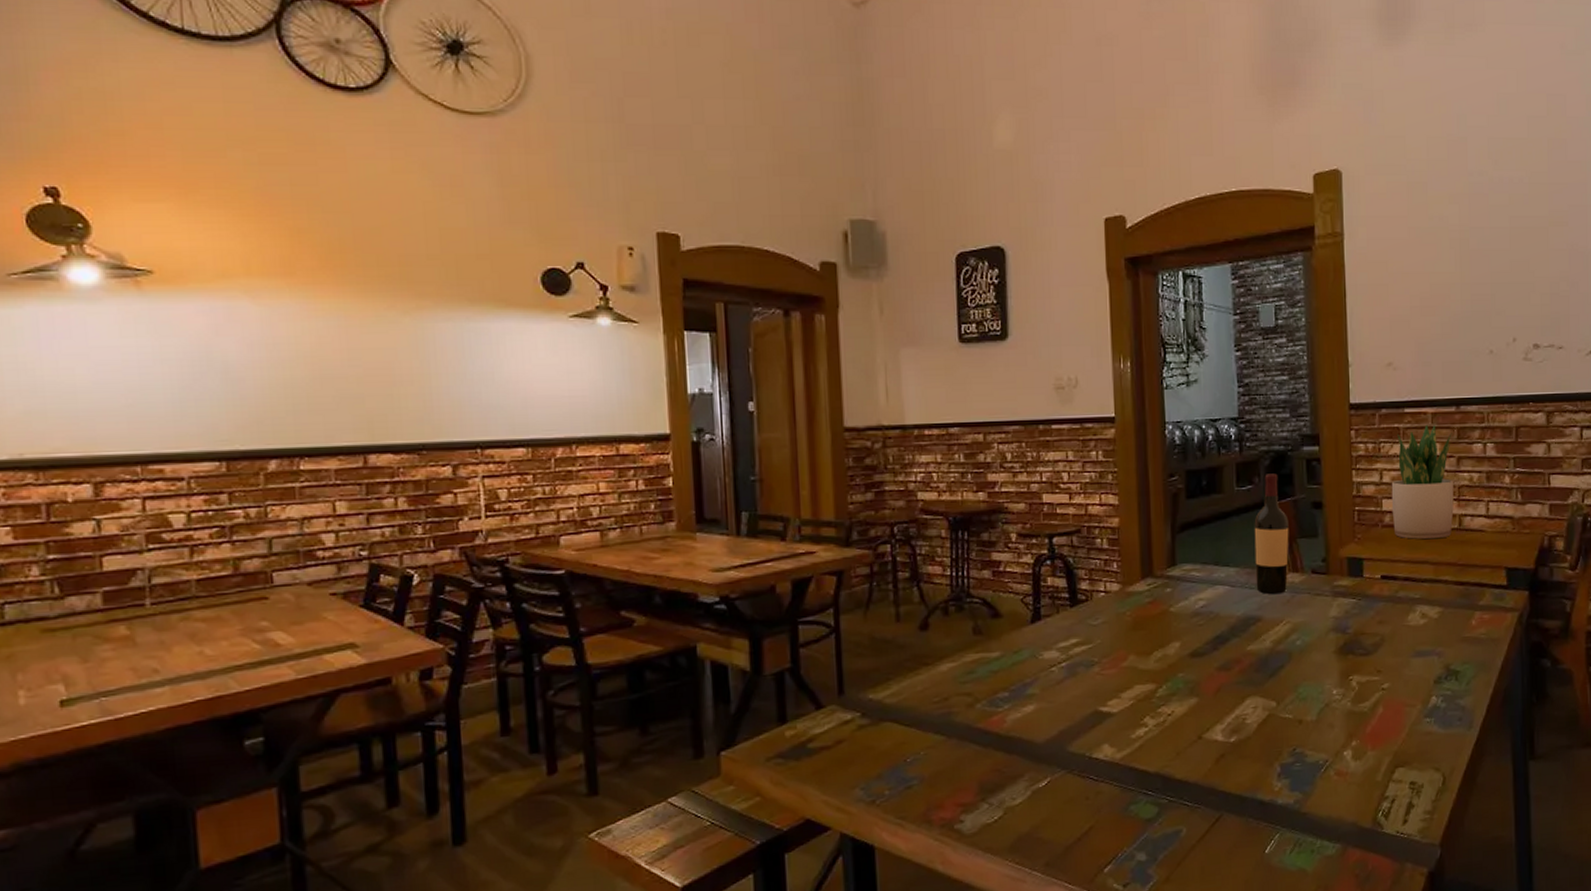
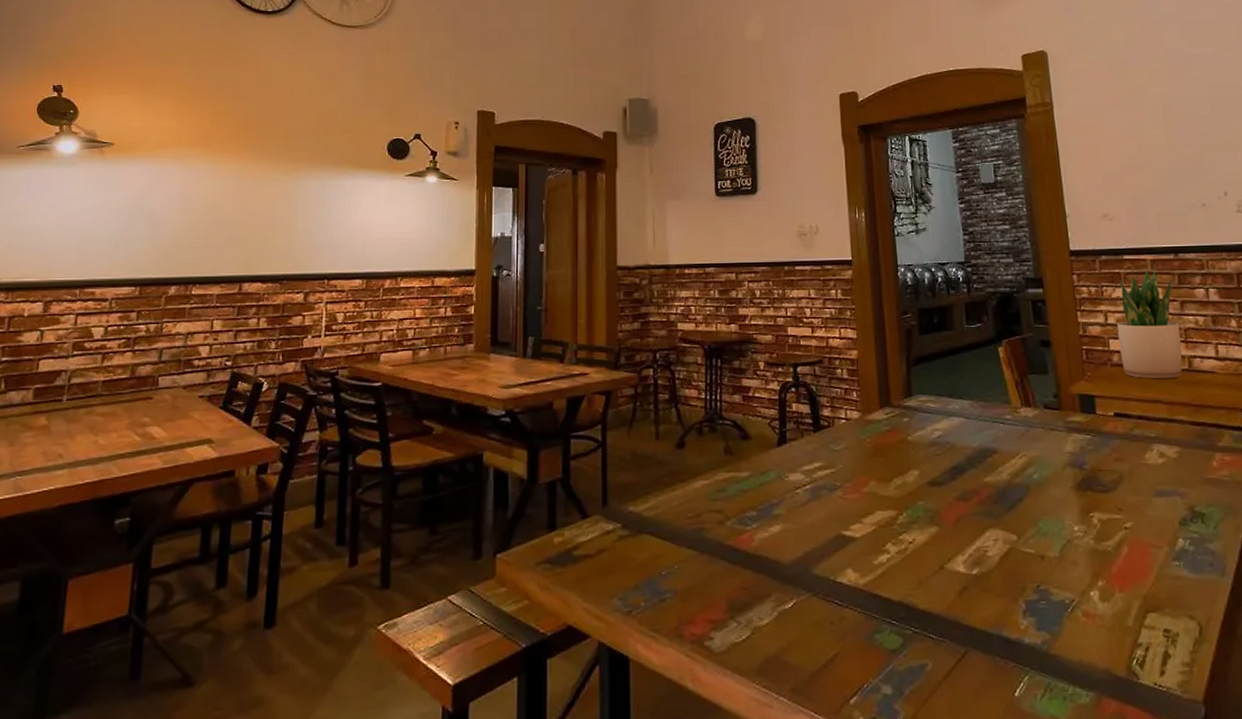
wine bottle: present [1254,473,1289,595] -> none [985,313,1021,428]

